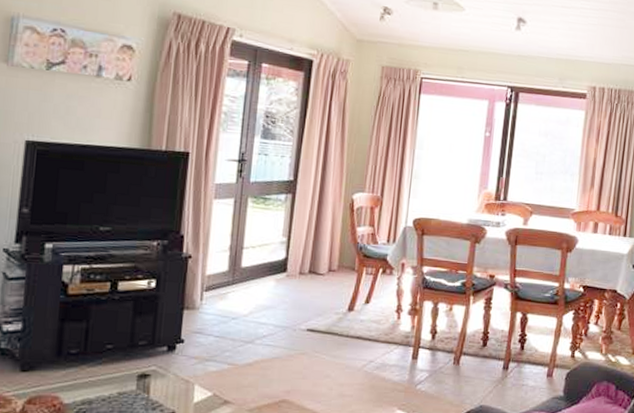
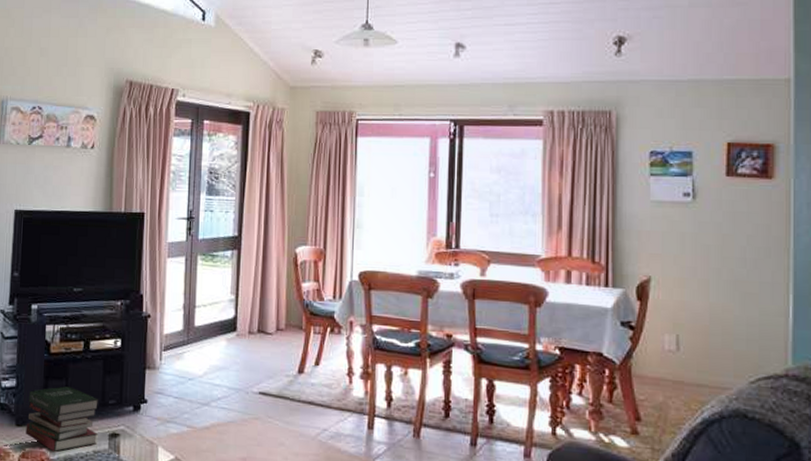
books: none [33,328,127,397] -> present [25,385,99,453]

